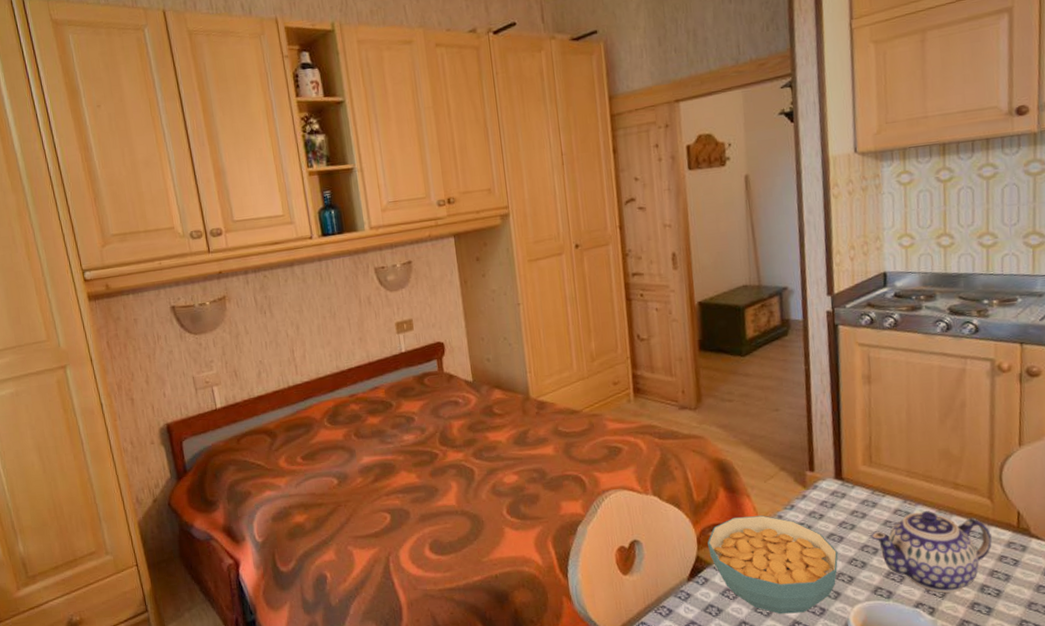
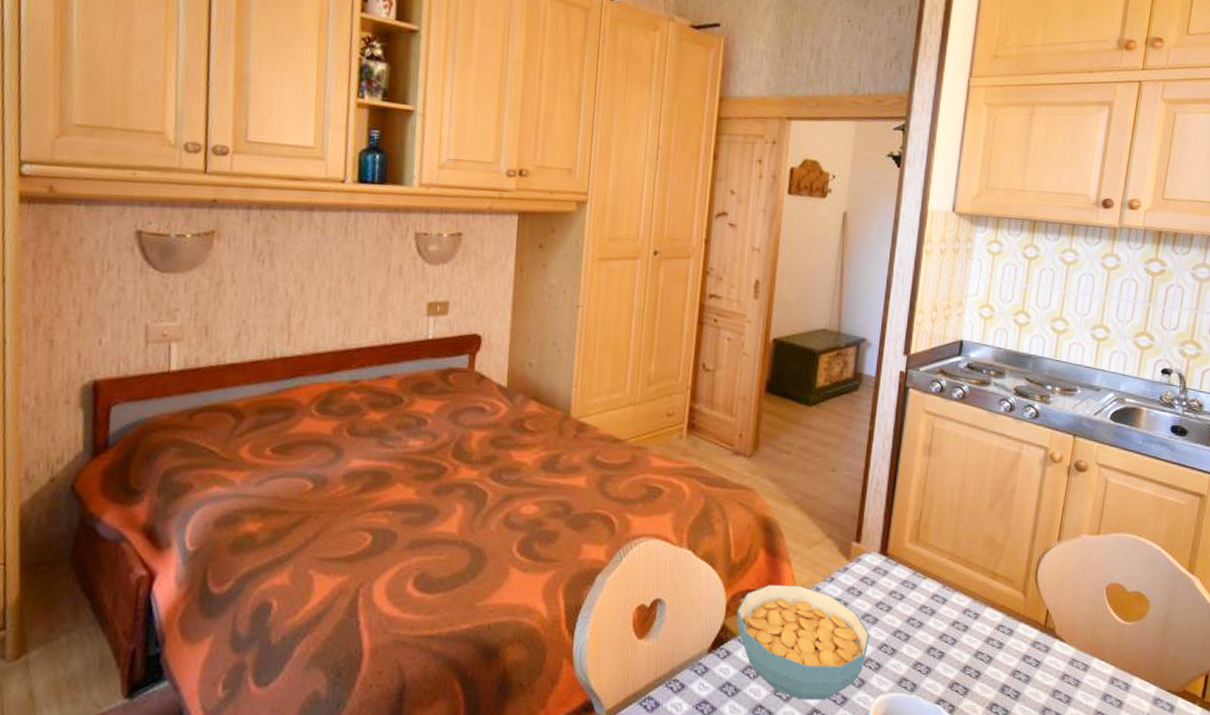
teapot: present [871,511,992,593] -> none [905,599,1019,690]

